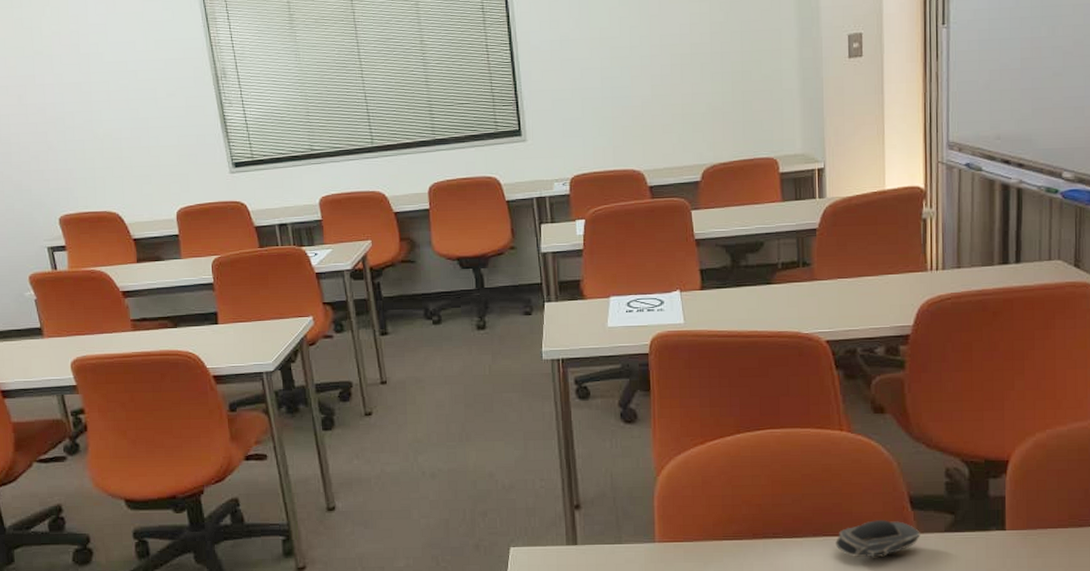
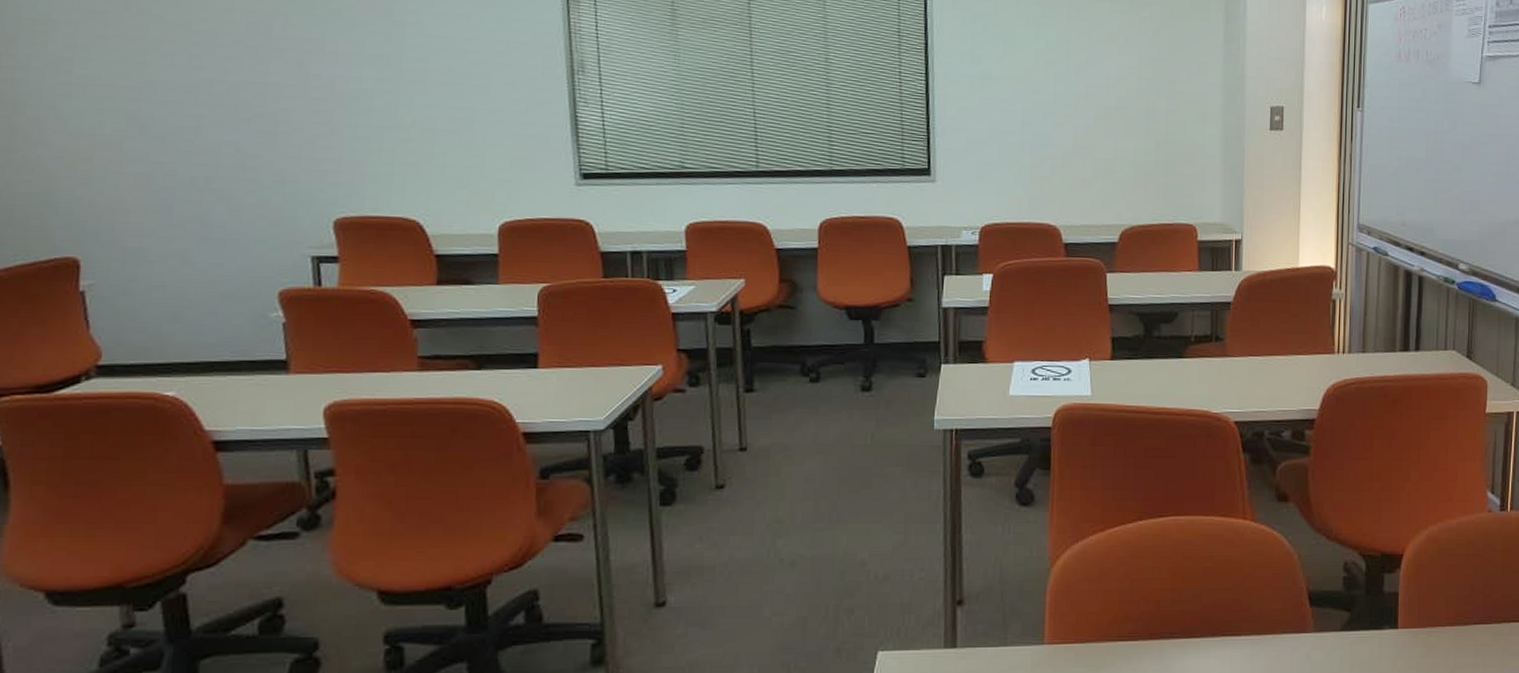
computer mouse: present [835,520,920,558] -> none [1233,618,1317,660]

